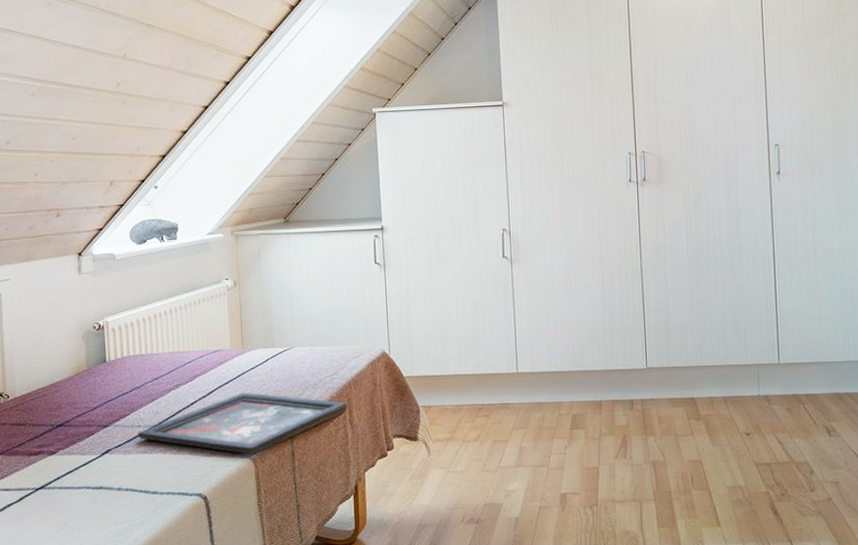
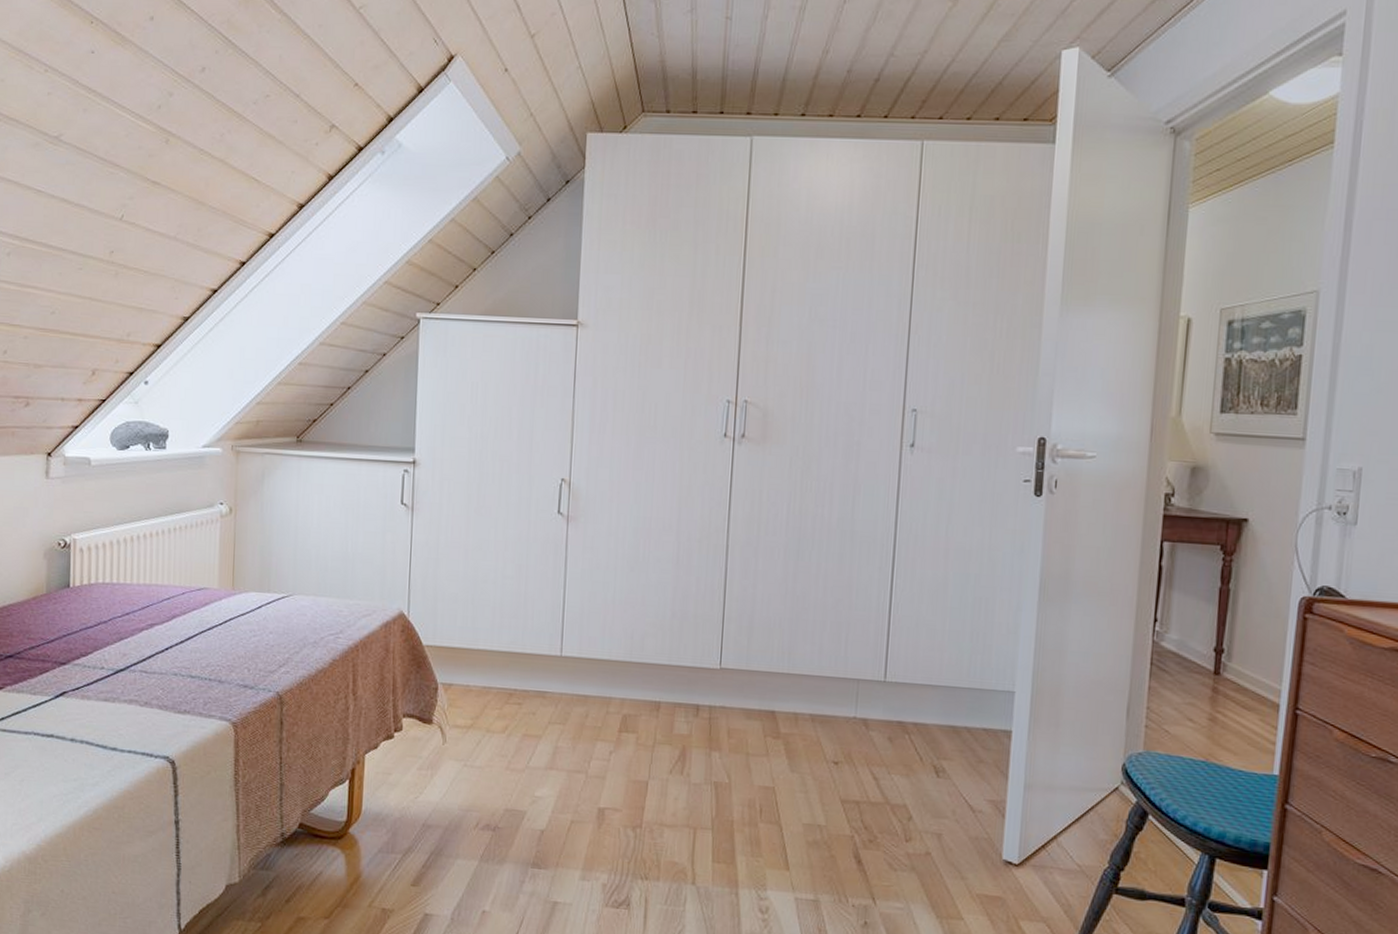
decorative tray: present [137,392,348,454] -> none [99,641,352,717]

